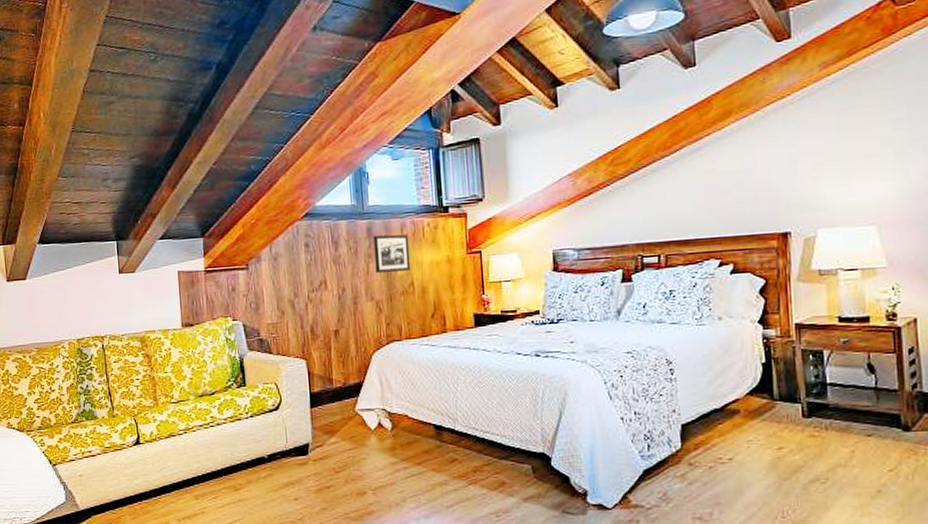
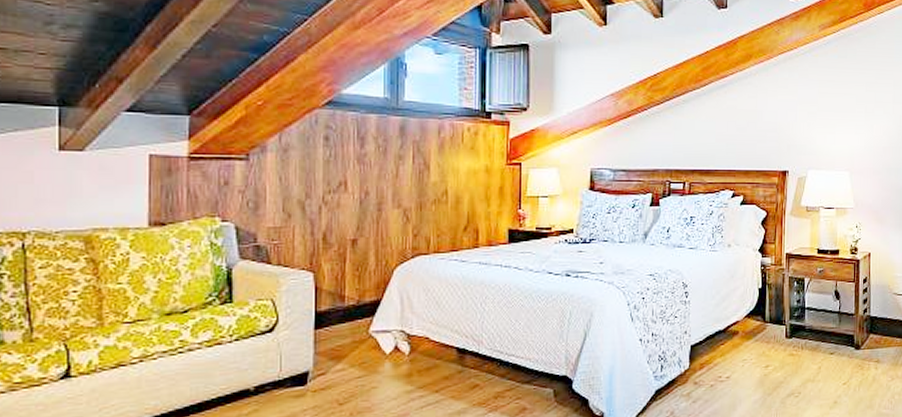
picture frame: present [373,234,411,274] -> none [406,136,446,178]

